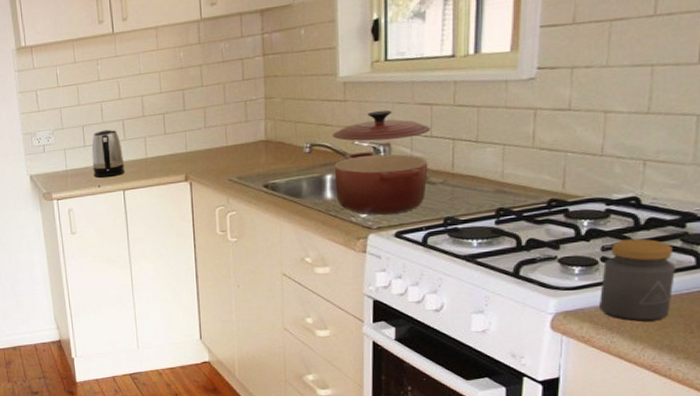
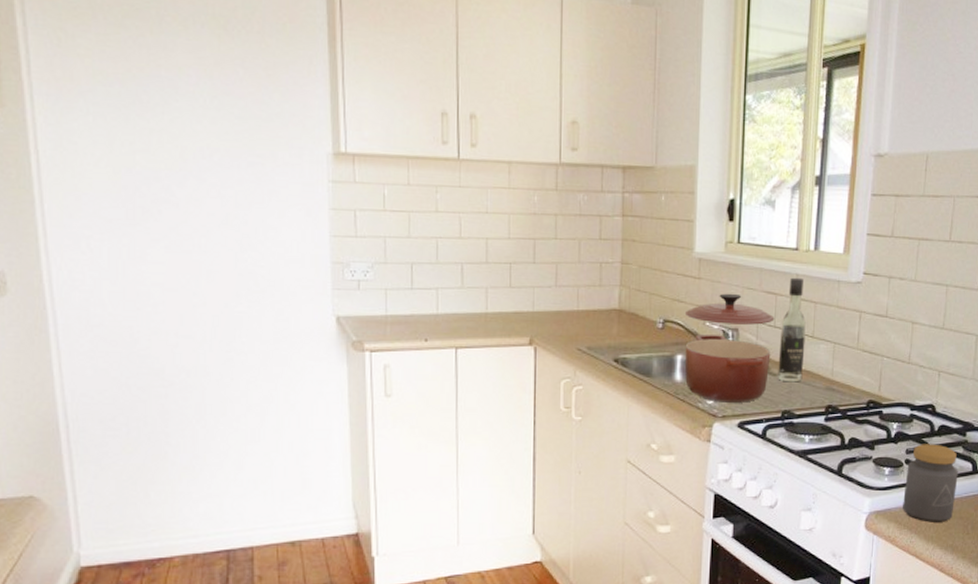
kettle: present [91,129,126,178] -> none [420,272,460,330]
bottle: none [437,84,468,190] -> present [778,277,806,383]

